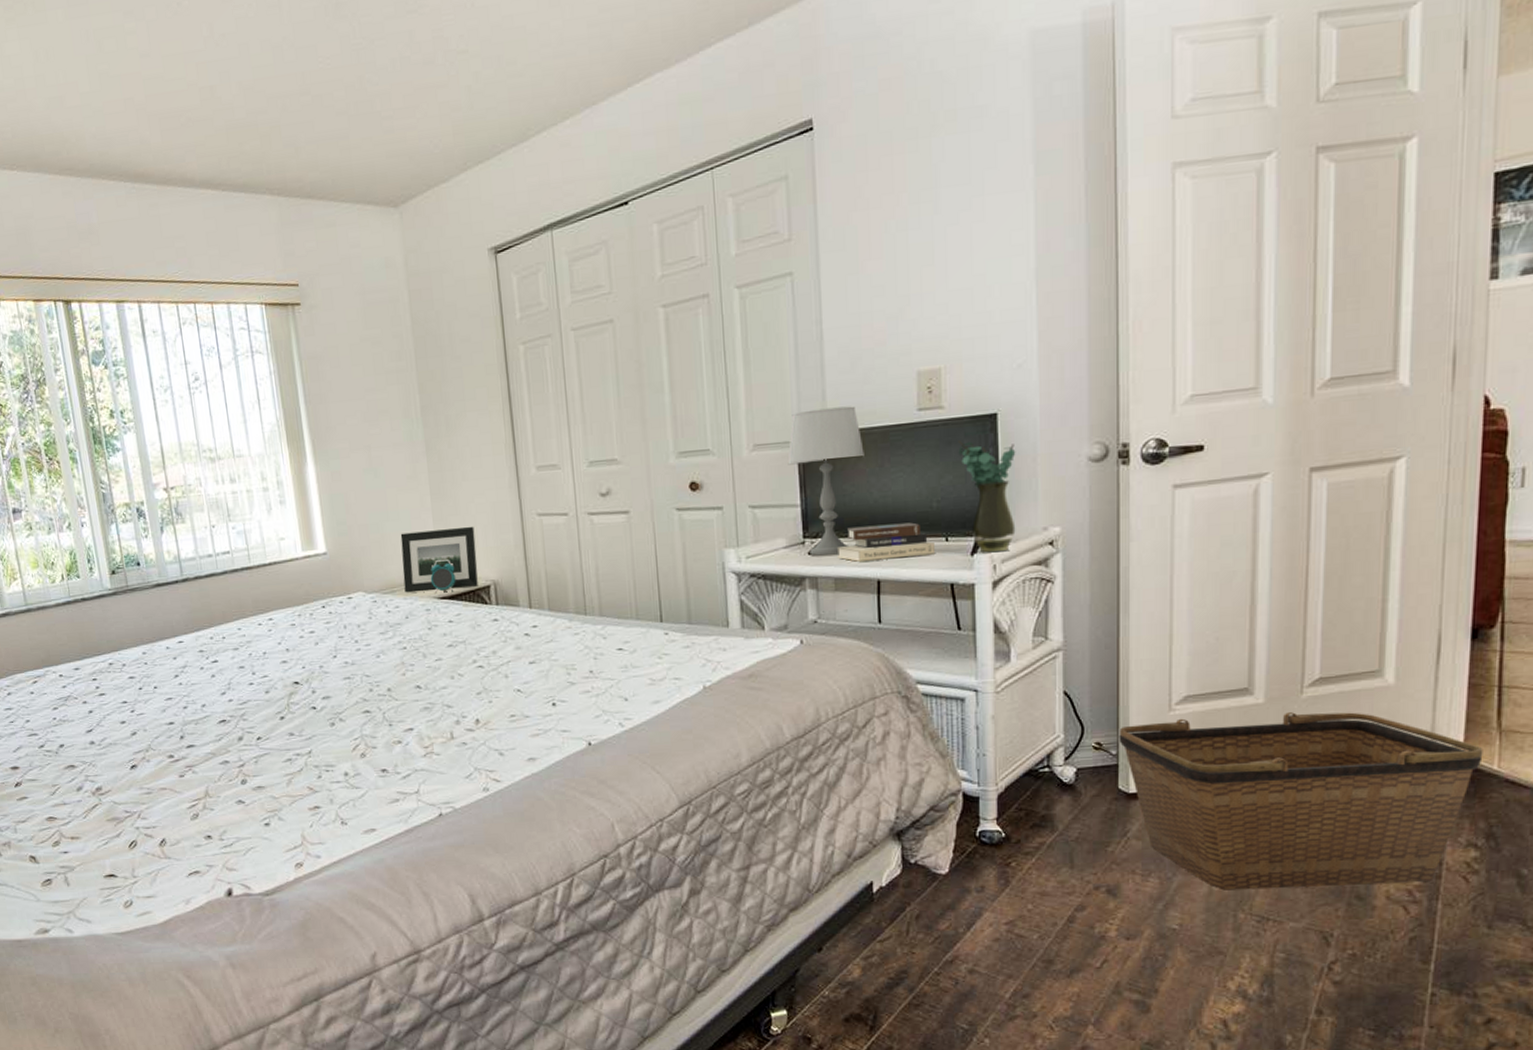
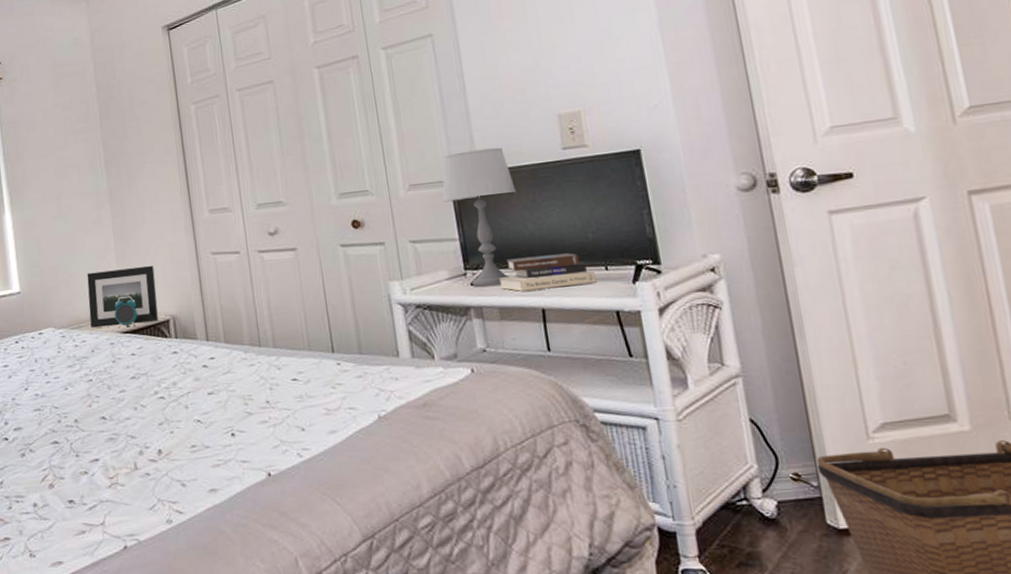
vase: present [958,441,1016,553] -> none [605,176,675,280]

